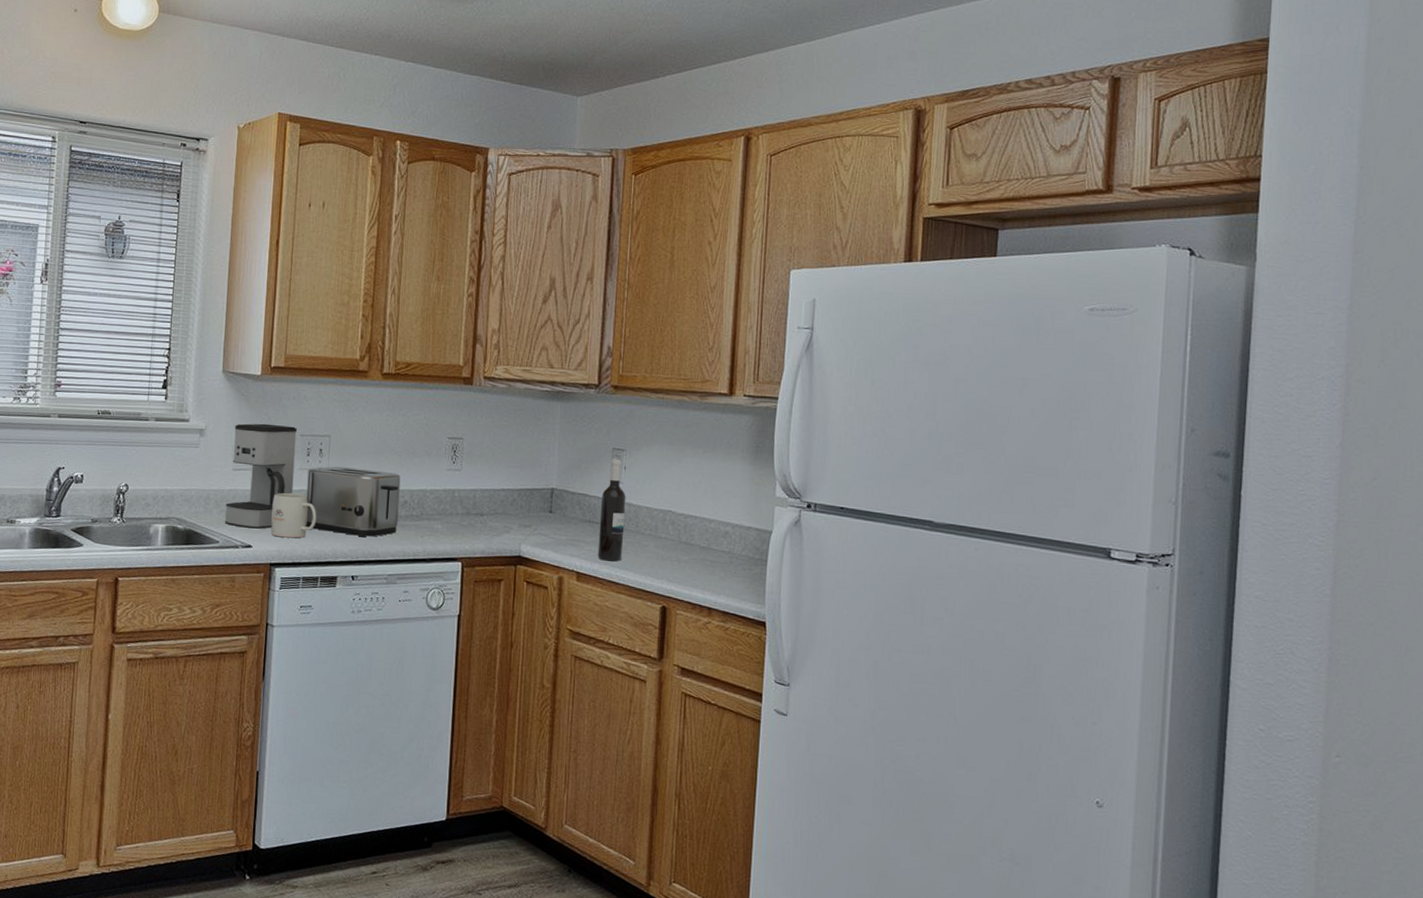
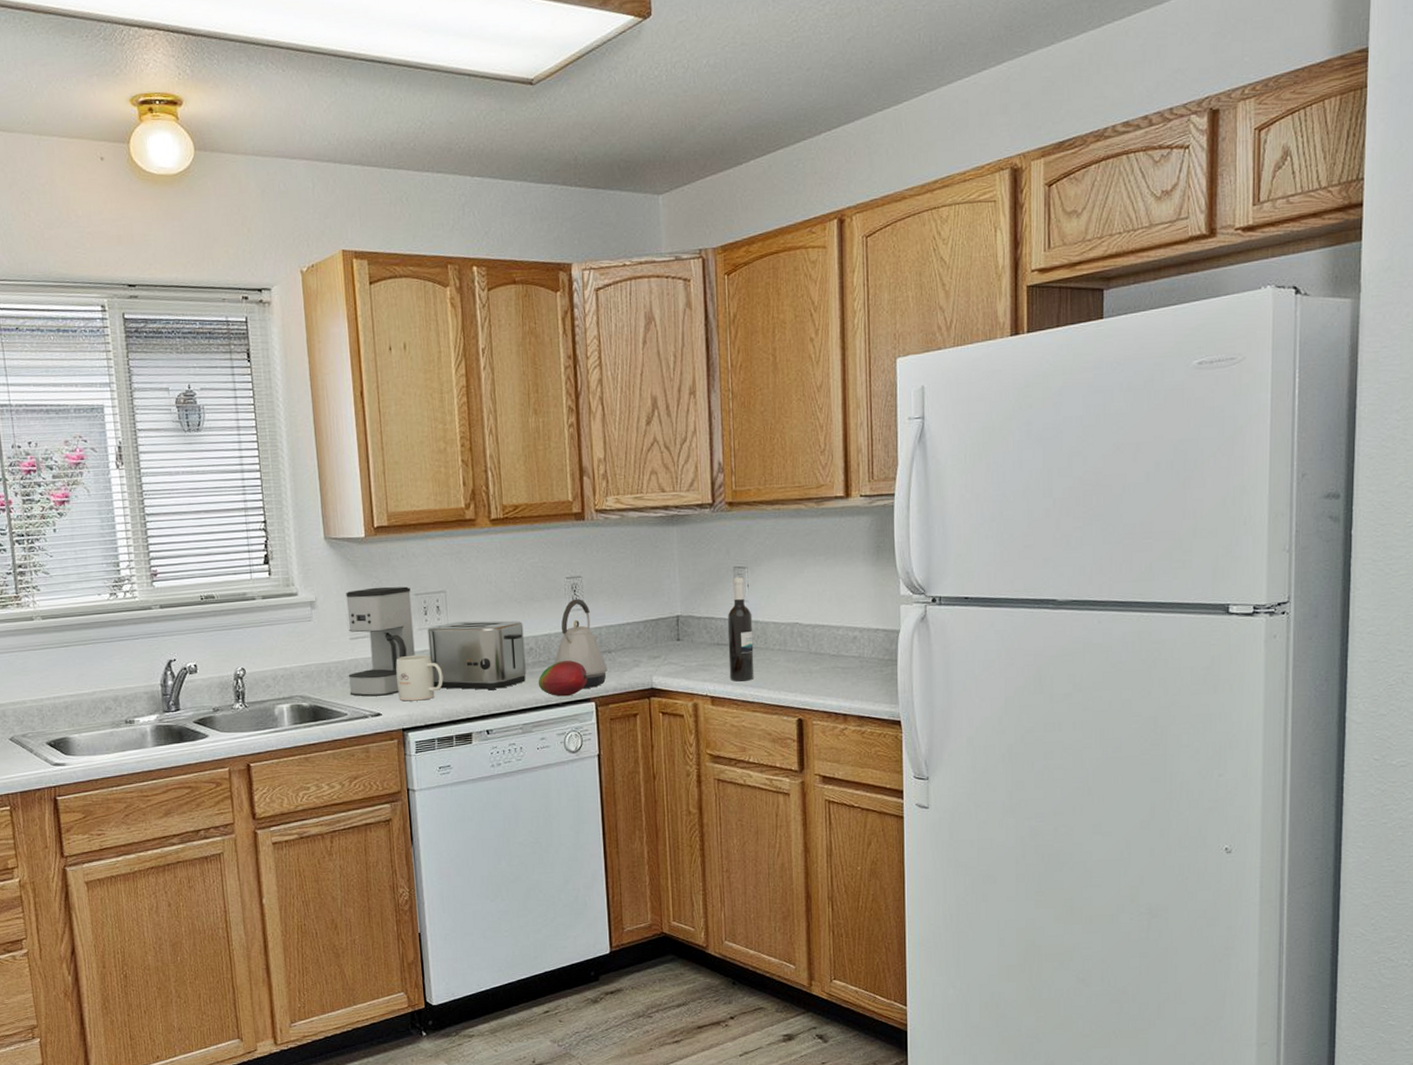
fruit: none [408,517,457,553] -> present [538,660,588,697]
kettle: none [425,459,478,548] -> present [553,598,608,688]

